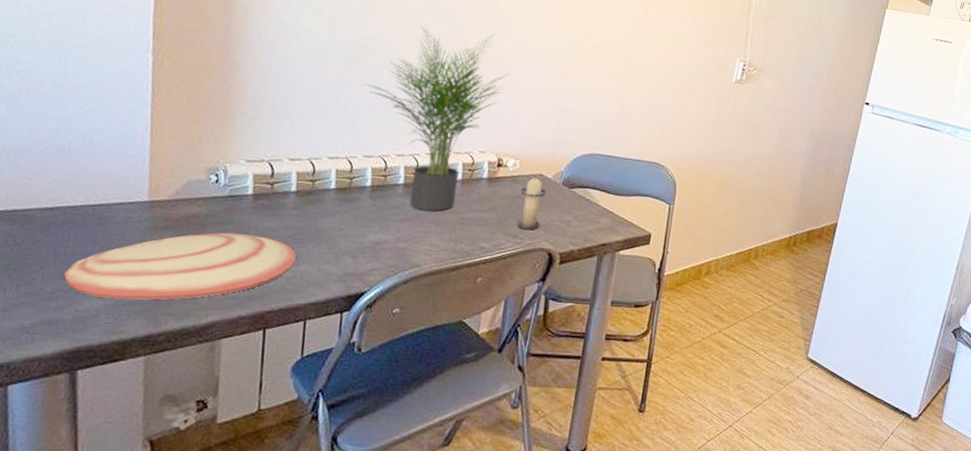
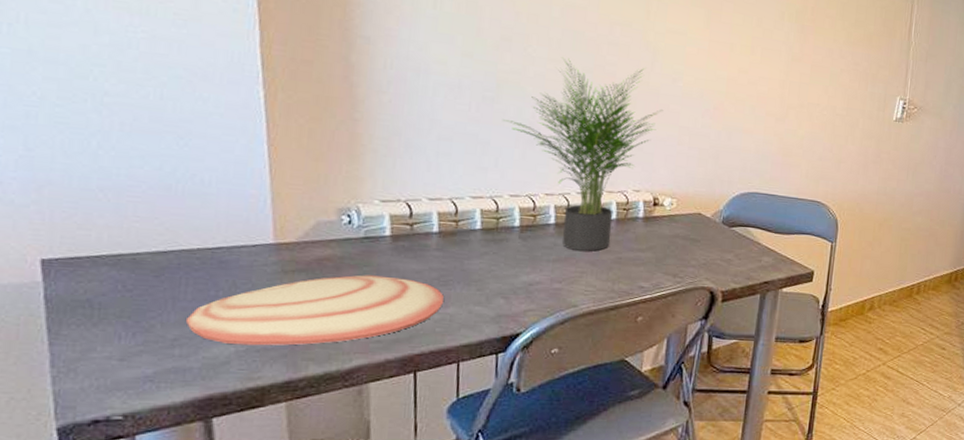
candle: present [516,176,546,231] -> none [675,215,706,270]

